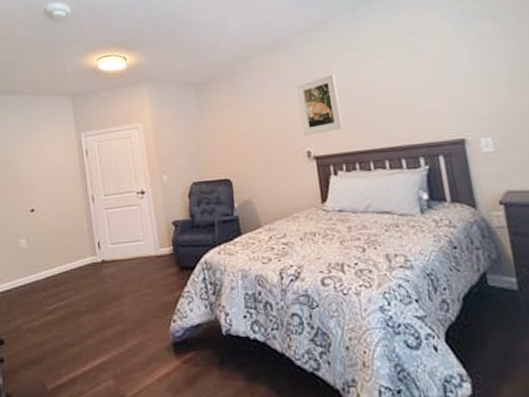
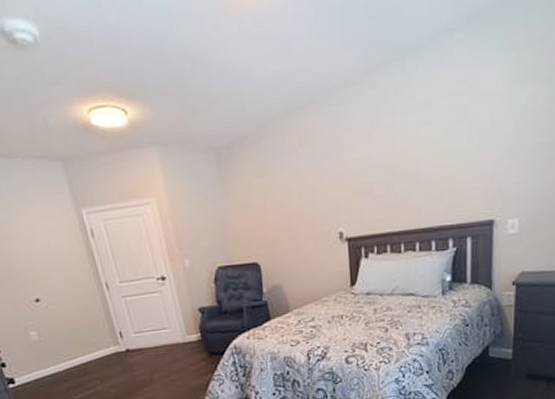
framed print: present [296,74,343,135] -> none [331,142,377,215]

